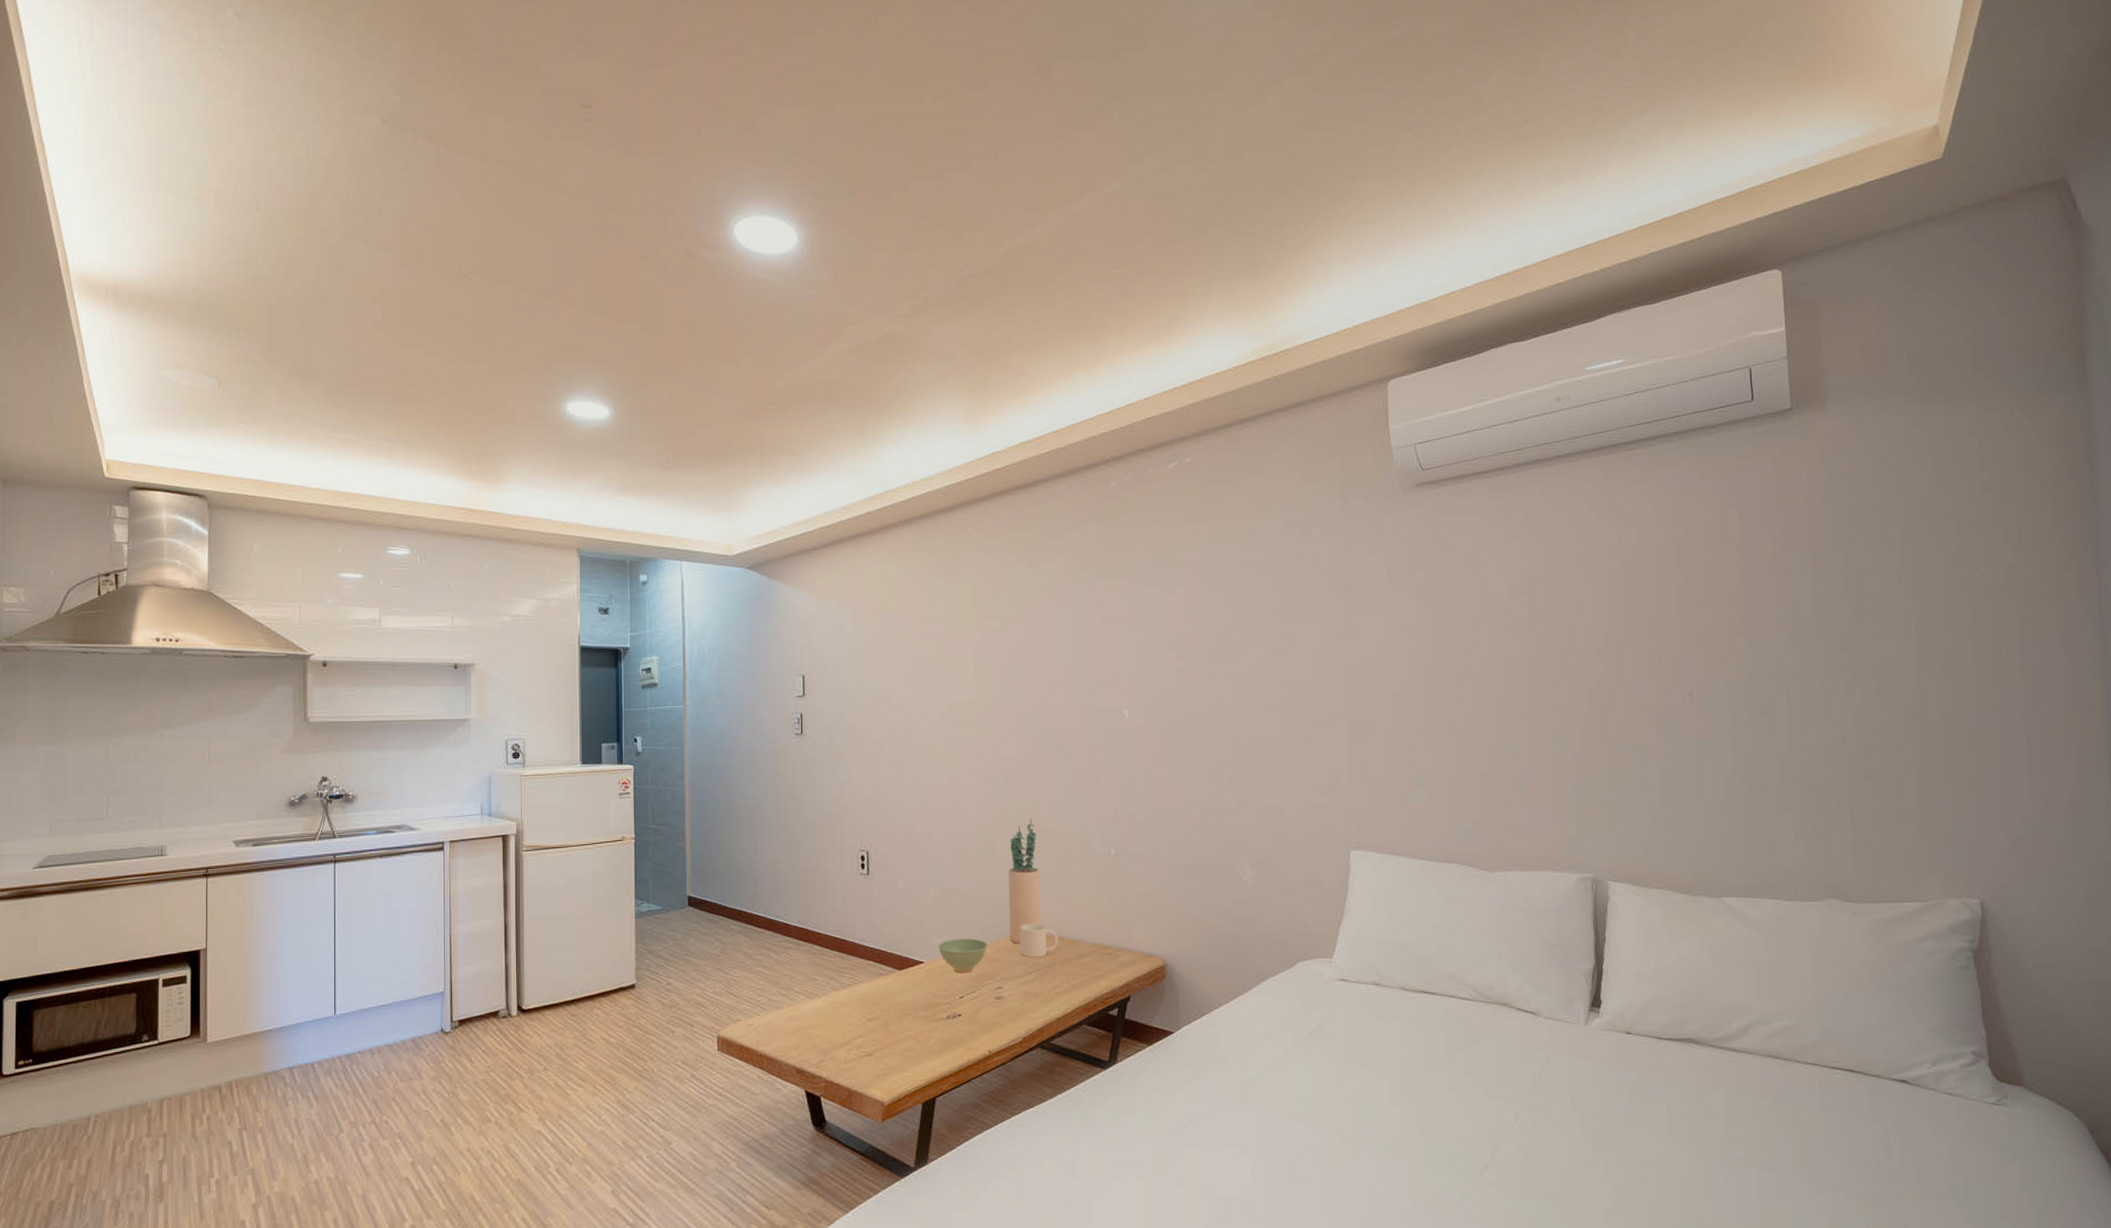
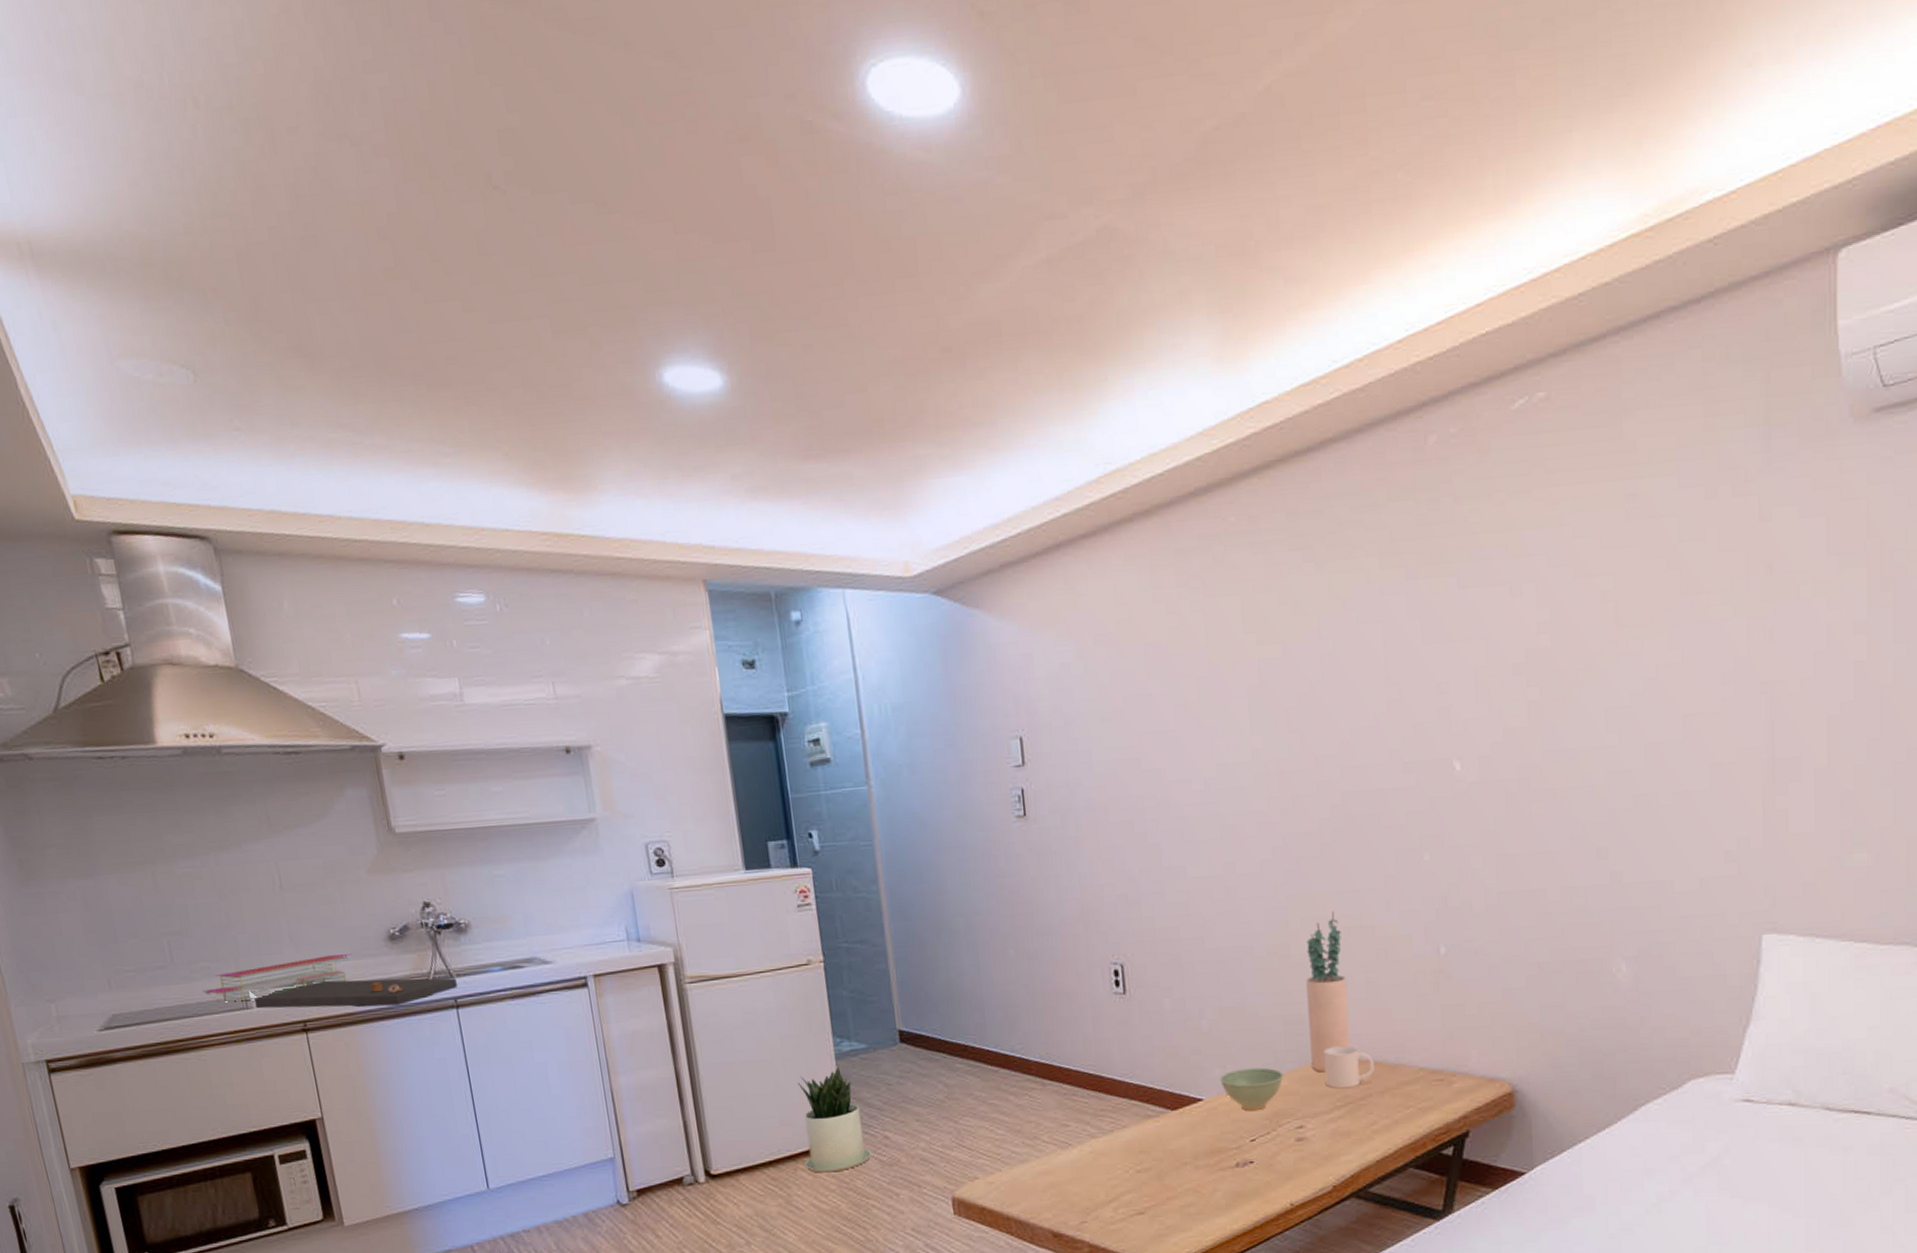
dish rack: none [127,815,256,851] -> present [203,954,352,1003]
cutting board: none [169,835,338,859] -> present [254,977,457,1009]
planter: none [600,923,657,1012] -> present [798,1066,873,1173]

